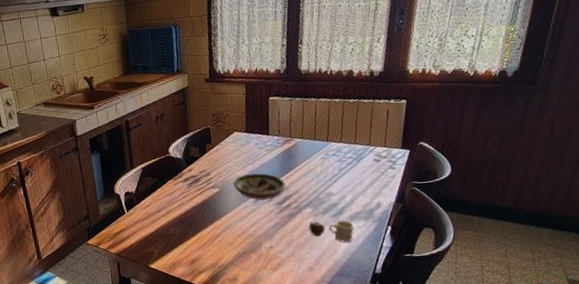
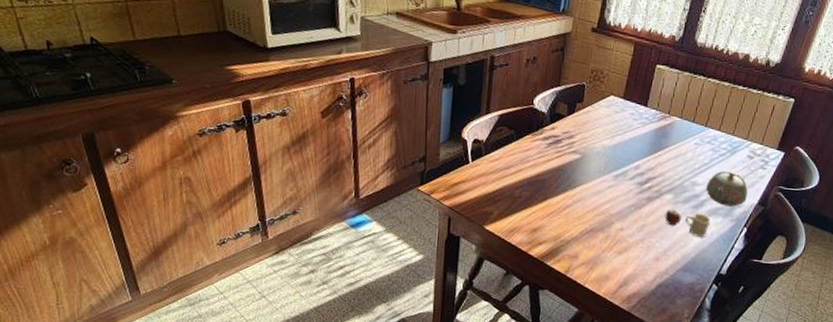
decorative bowl: present [233,173,286,200] -> none [596,145,653,177]
teapot: none [341,176,384,210] -> present [706,171,748,207]

